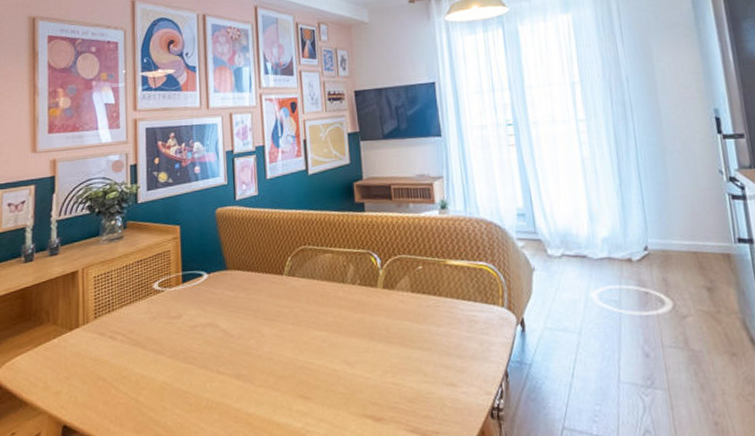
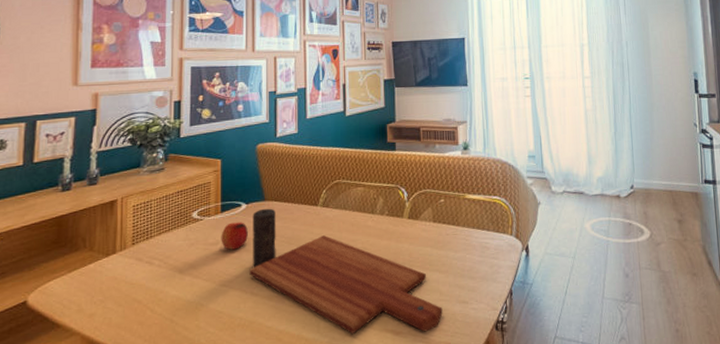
fruit: none [183,293,211,324] -> present [221,222,248,250]
cutting board: none [214,308,428,419] -> present [249,235,443,334]
candle: none [215,278,242,343] -> present [253,208,276,267]

